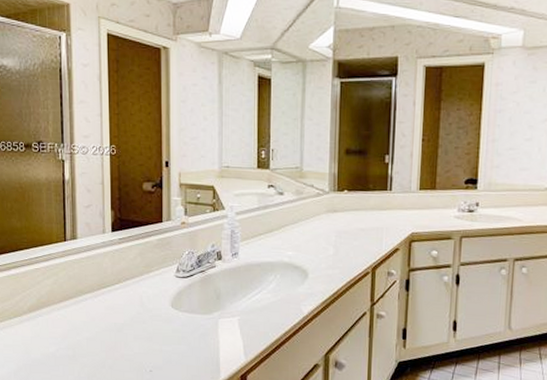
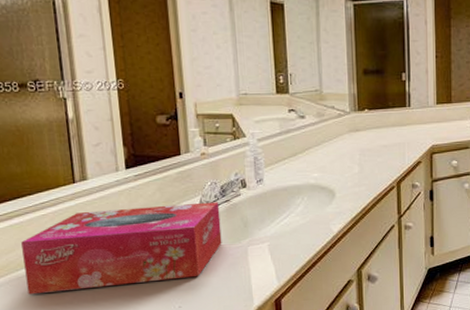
tissue box: none [16,269,195,344] -> present [21,202,222,295]

